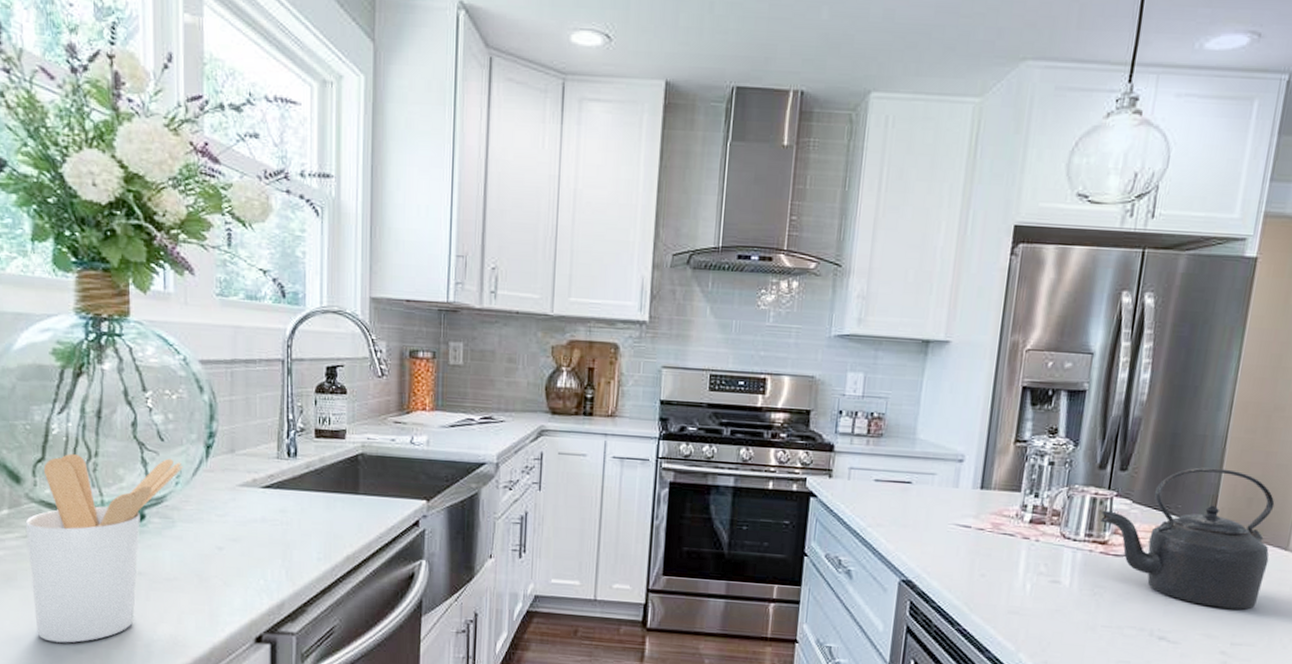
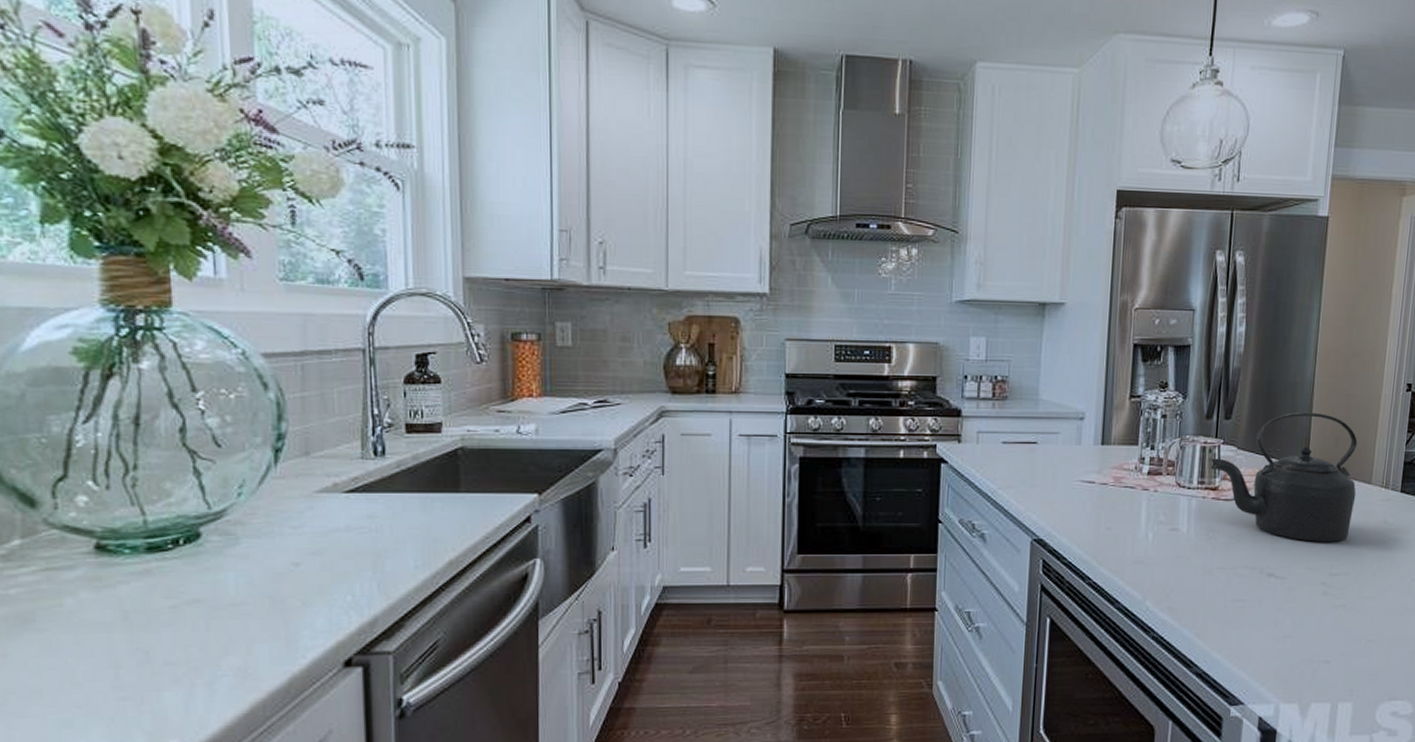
utensil holder: present [25,454,183,643] -> none [44,467,246,691]

